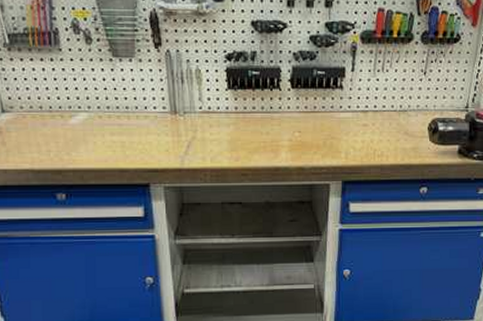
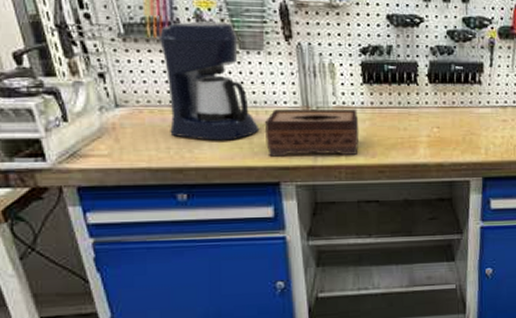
coffee maker: none [39,30,131,144] -> present [158,21,260,141]
tissue box: none [135,113,224,160] -> present [264,108,359,157]

